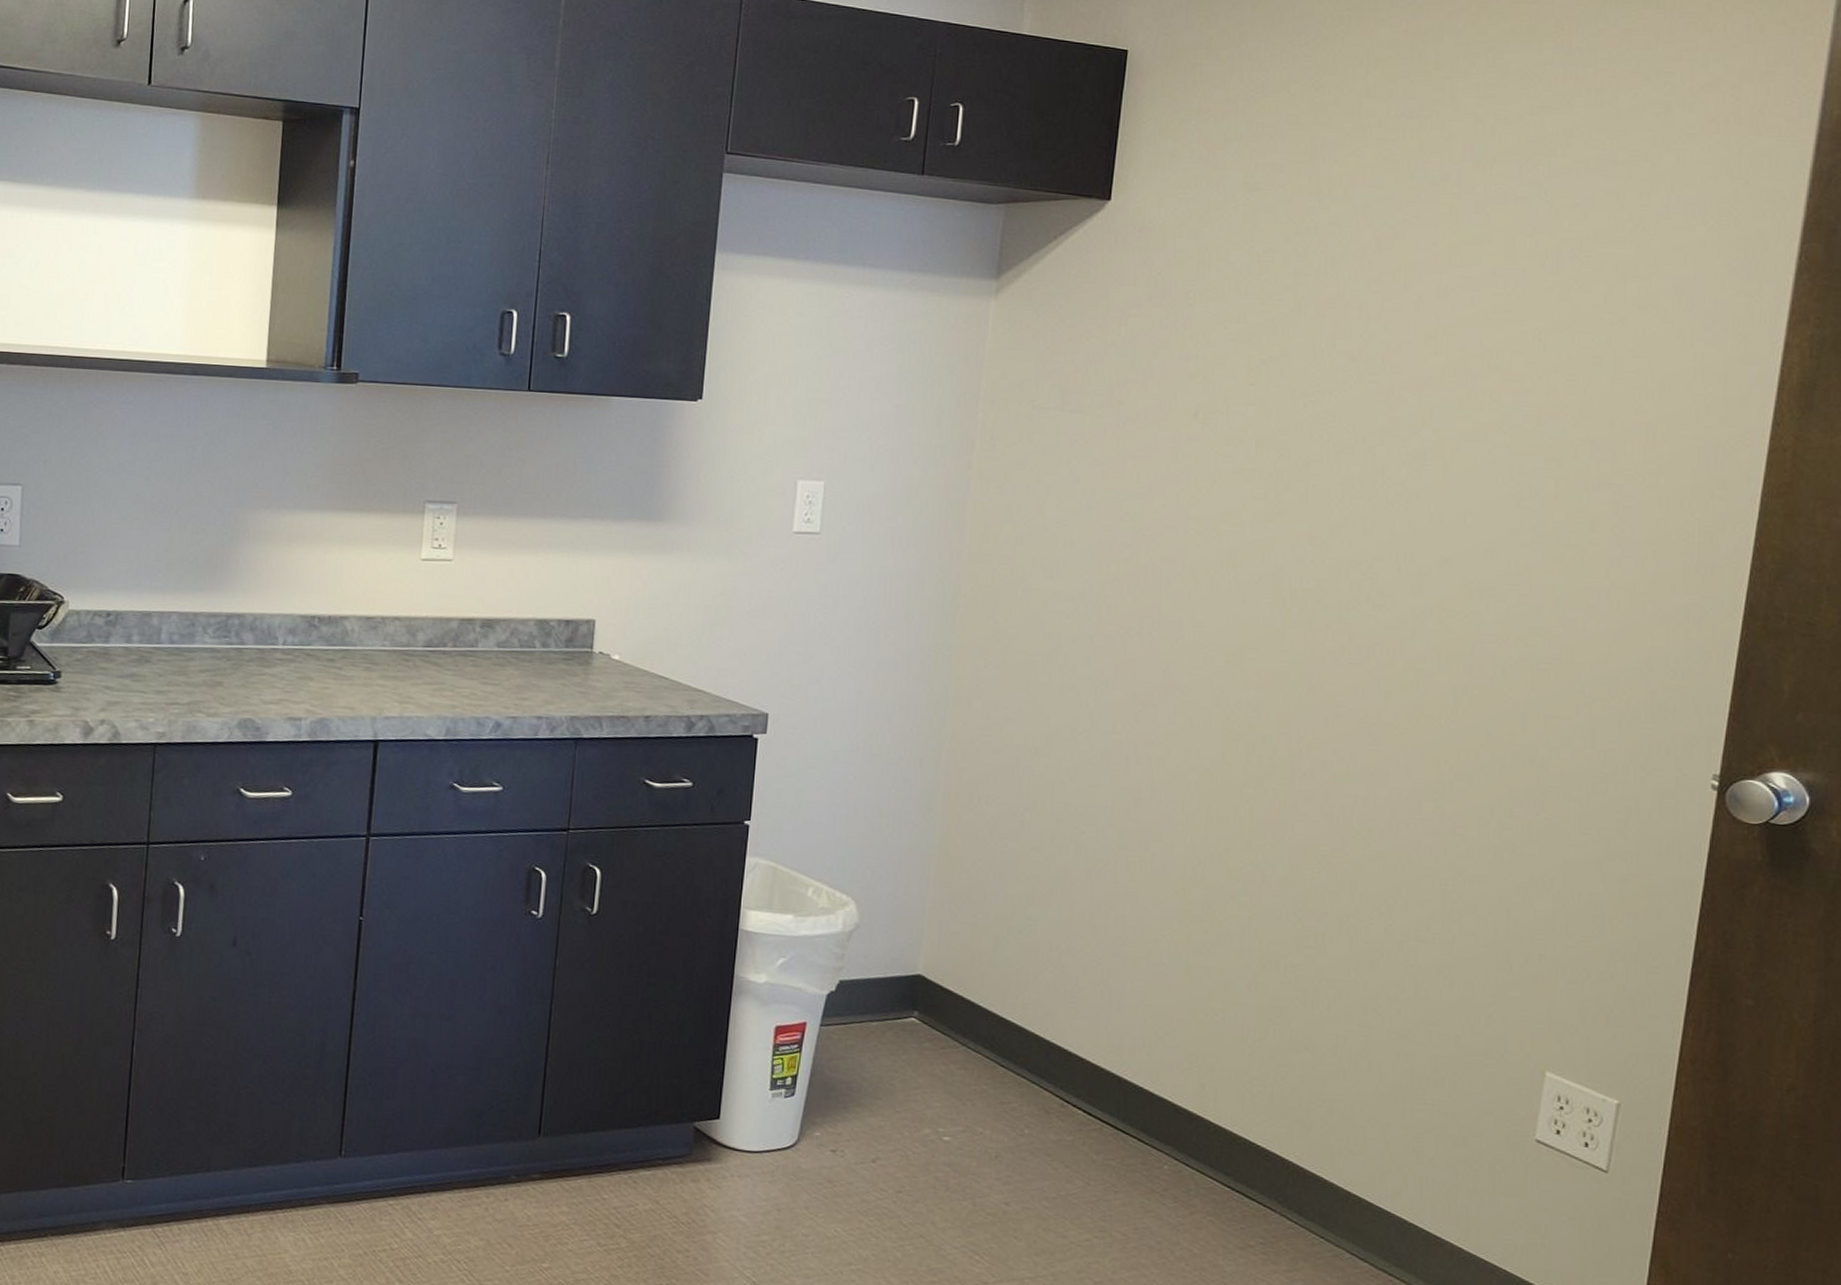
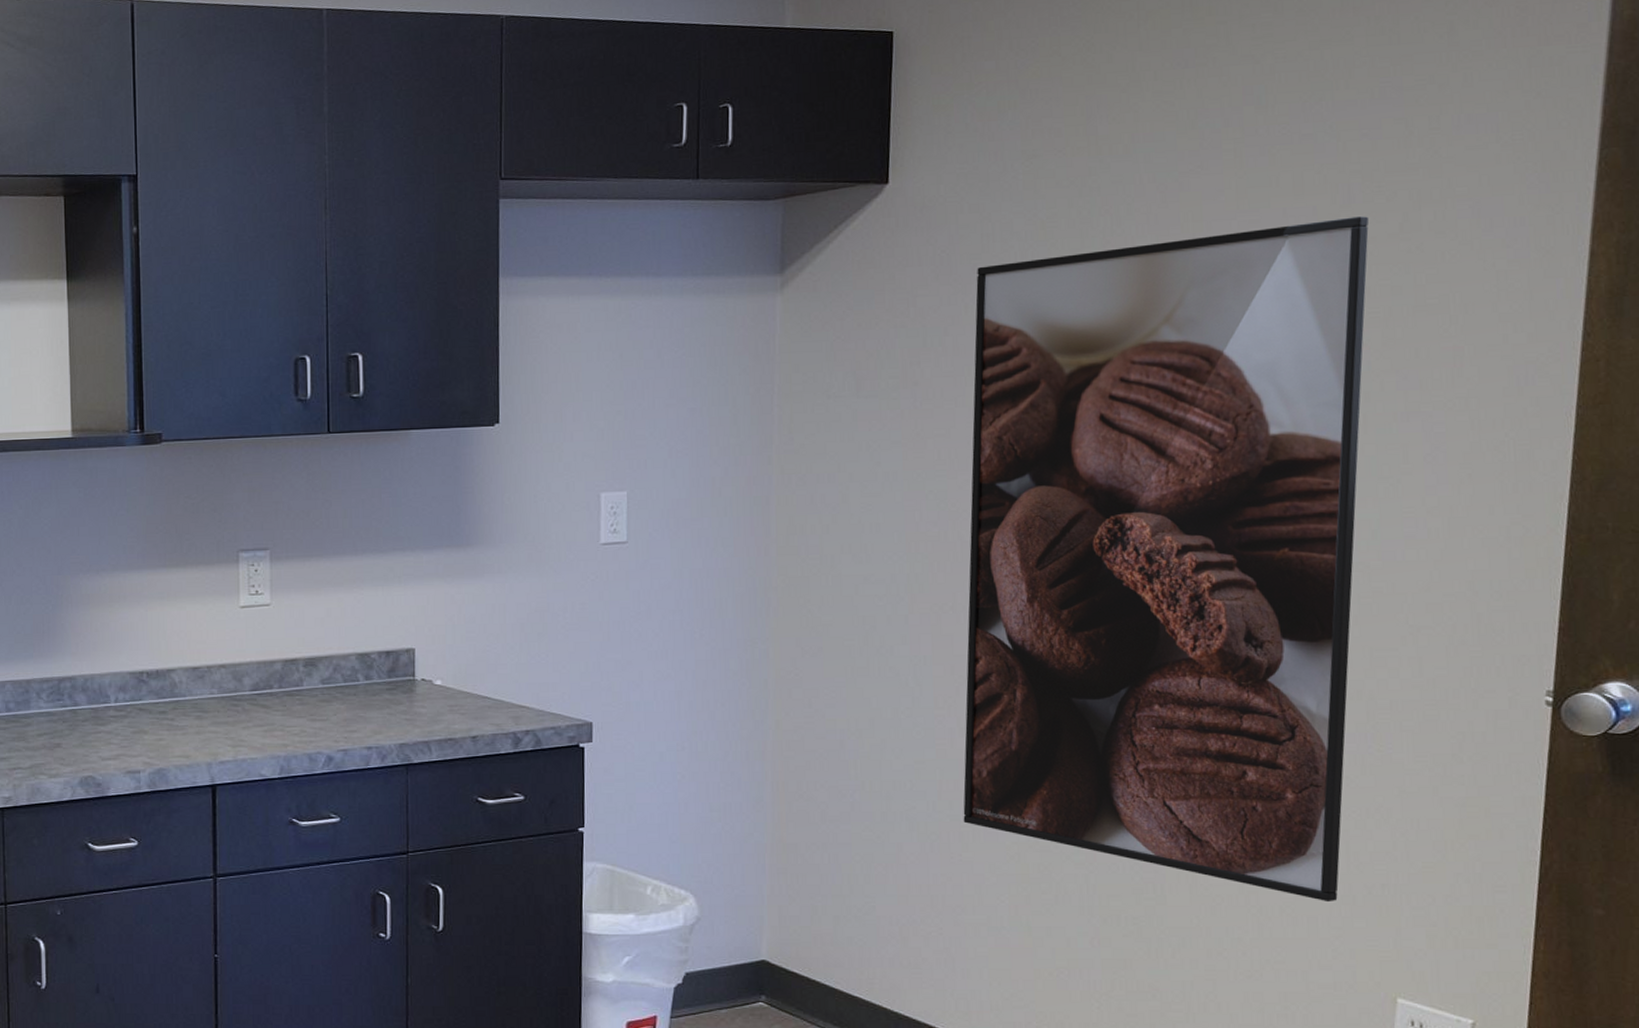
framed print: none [1131,283,1576,968] -> present [963,216,1369,903]

